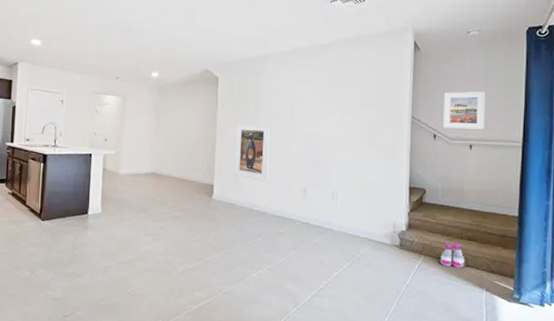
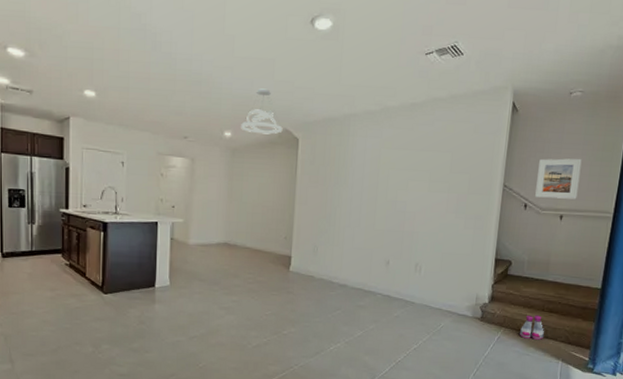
pendant light: none [166,34,204,74] -> present [241,88,283,135]
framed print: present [234,123,271,182] -> none [313,190,354,253]

